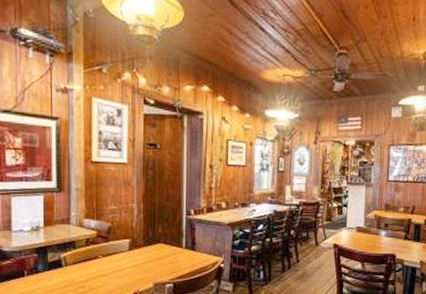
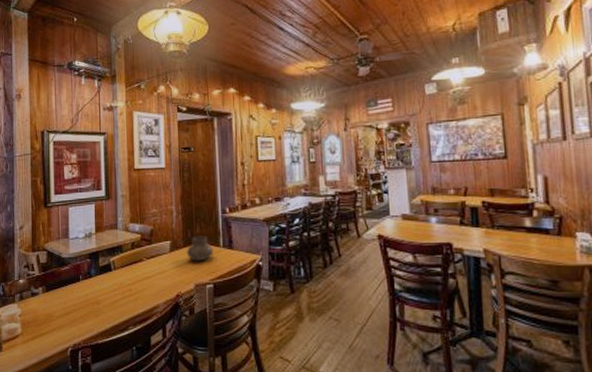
vase: none [146,235,175,261] -> present [186,235,214,262]

